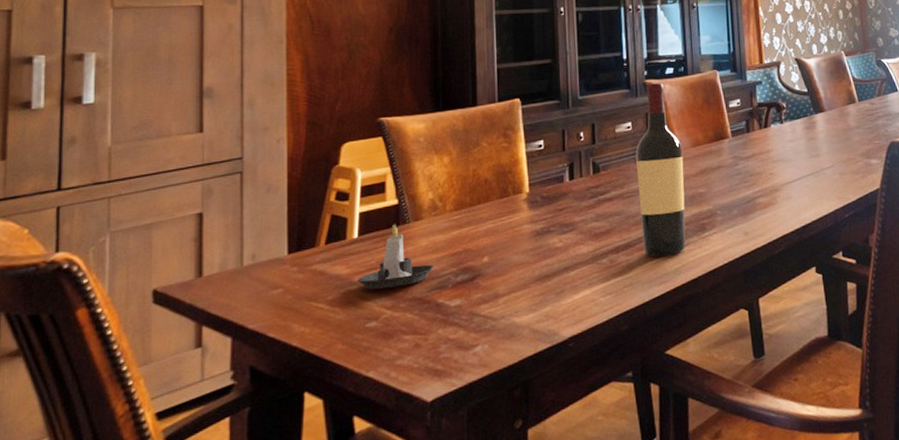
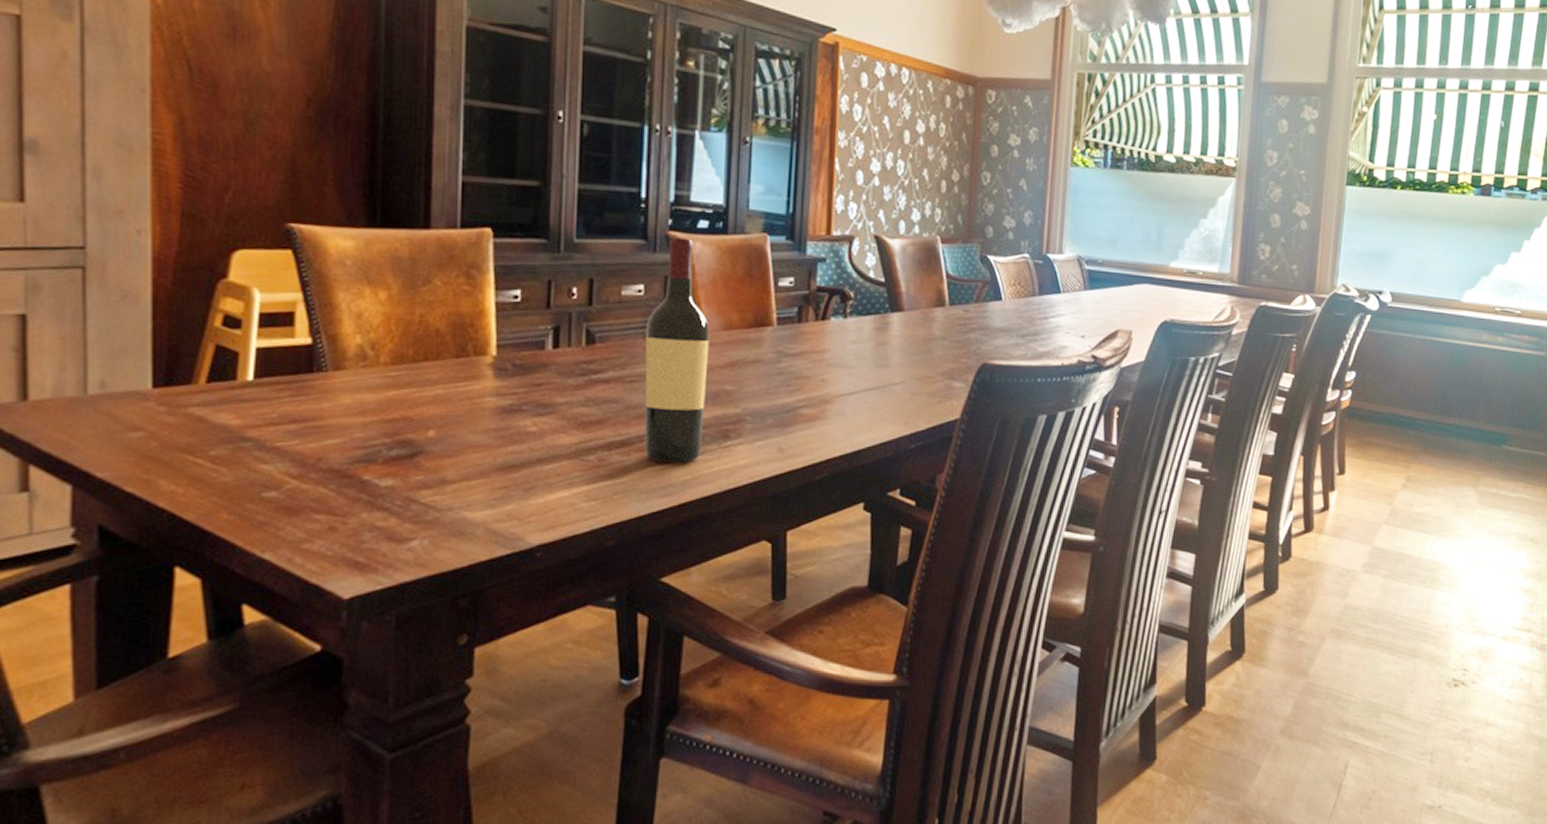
candle: present [357,224,434,290] -> none [251,369,360,452]

